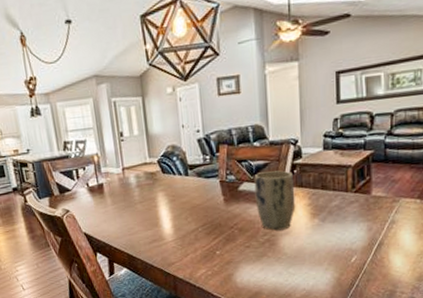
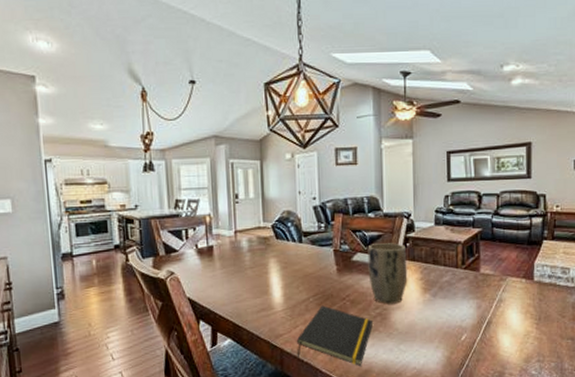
notepad: none [188,234,262,289] -> present [296,305,374,366]

